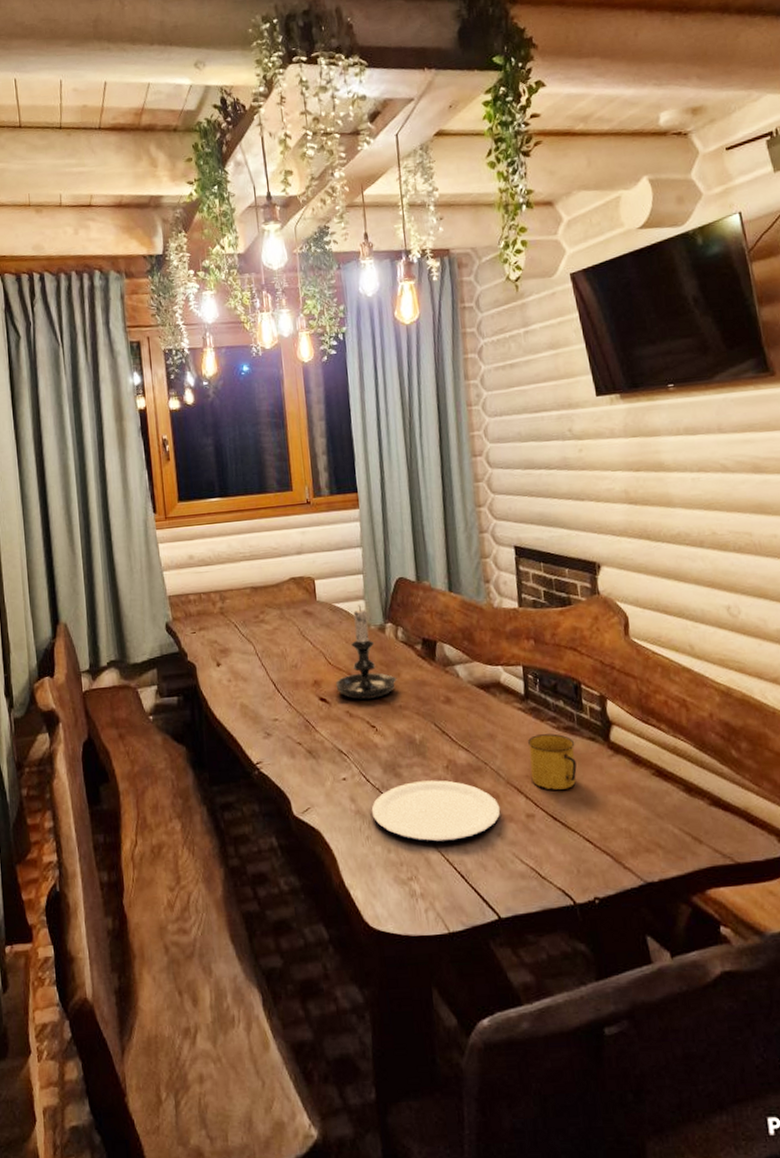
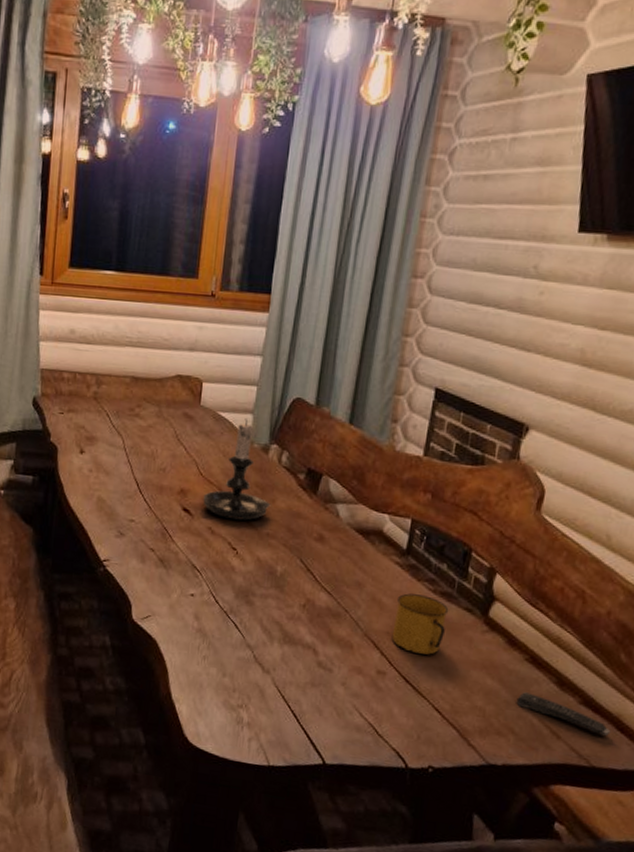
plate: present [371,780,501,842] -> none [214,613,351,680]
remote control: none [654,805,744,832] -> present [516,692,611,737]

